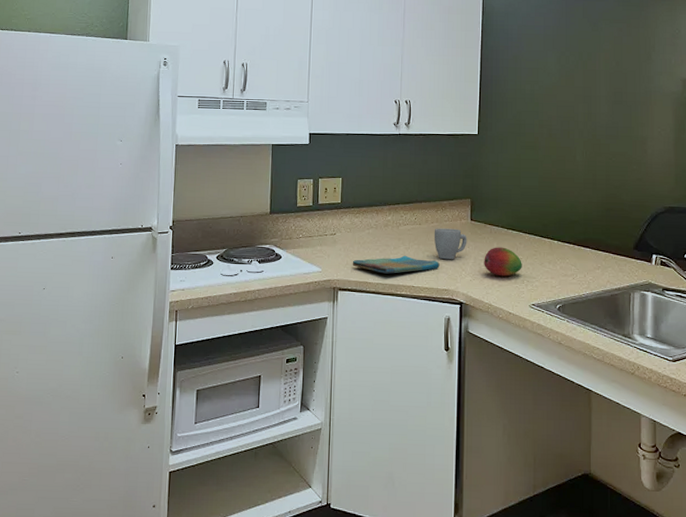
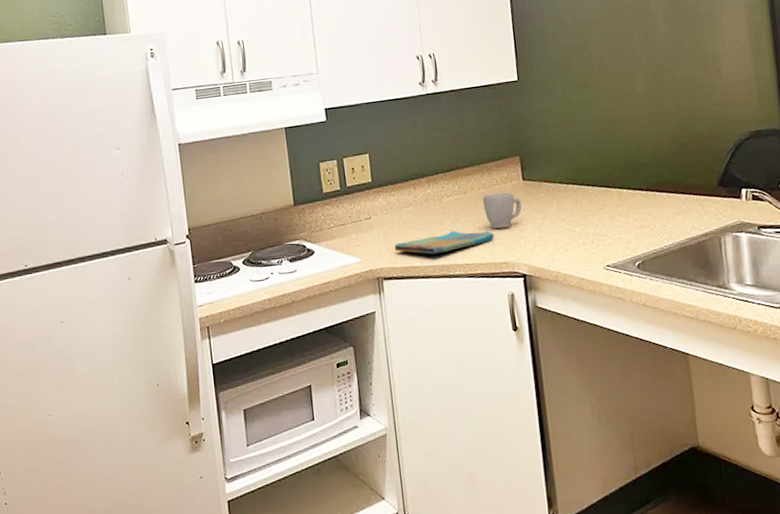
fruit: present [484,247,522,277] -> none [544,205,590,239]

